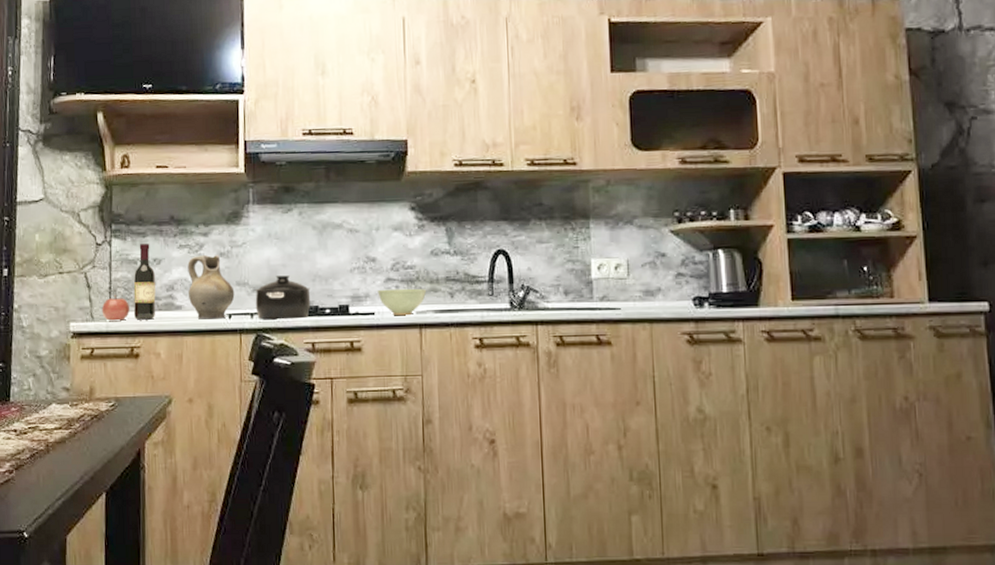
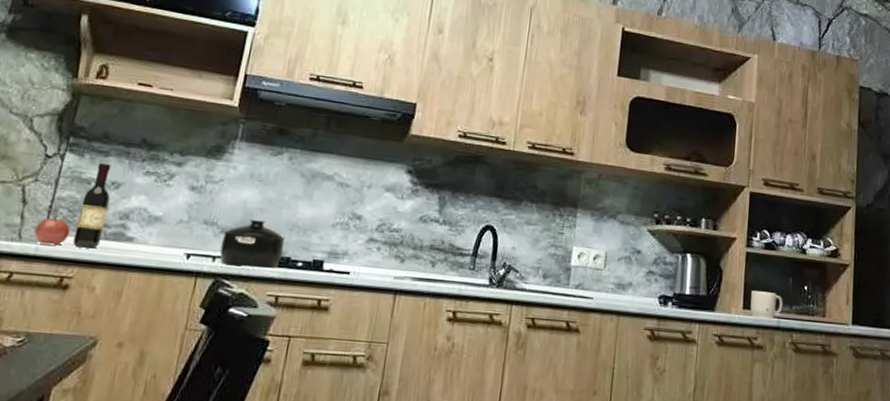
ceramic jug: present [187,254,235,319] -> none [144,185,200,257]
bowl: present [377,288,427,316] -> none [357,249,409,280]
mug: none [800,278,840,308] -> present [750,291,783,320]

